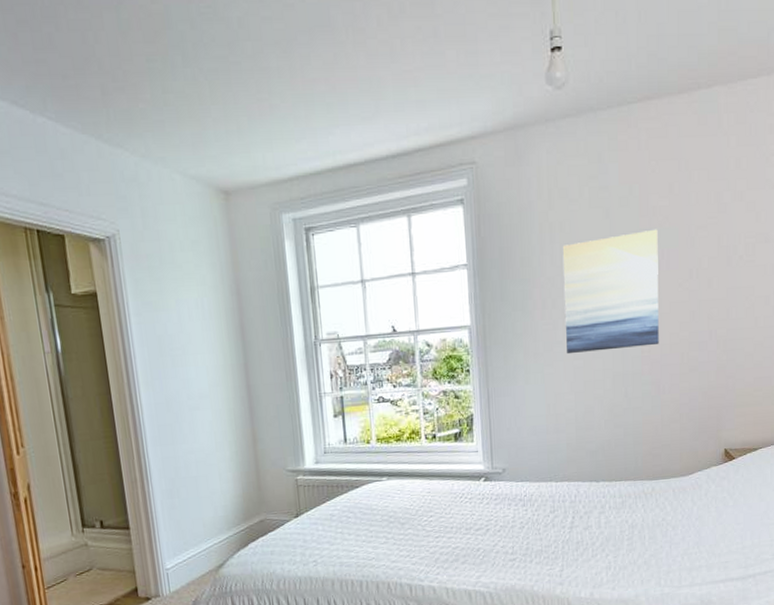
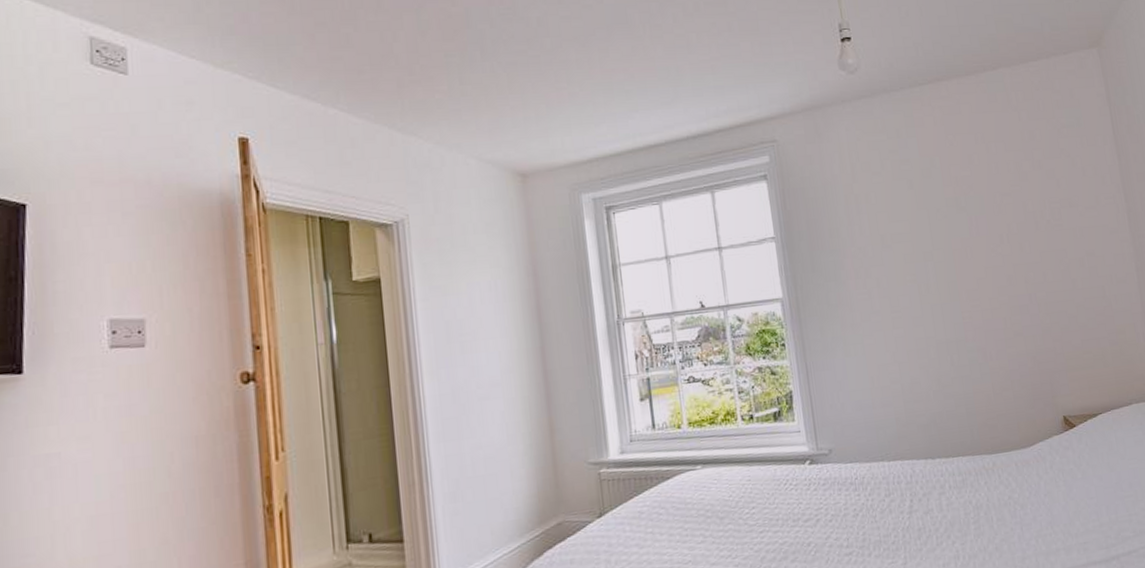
wall art: present [562,229,659,354] -> none [870,197,979,324]

